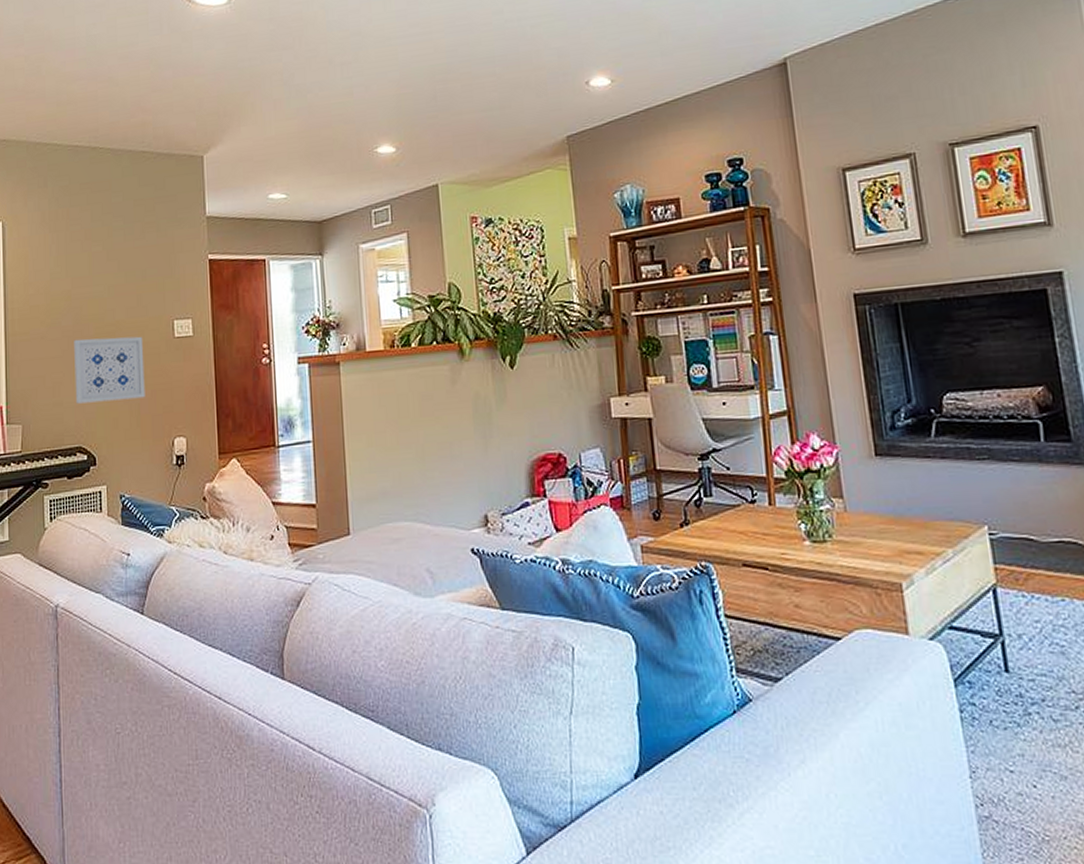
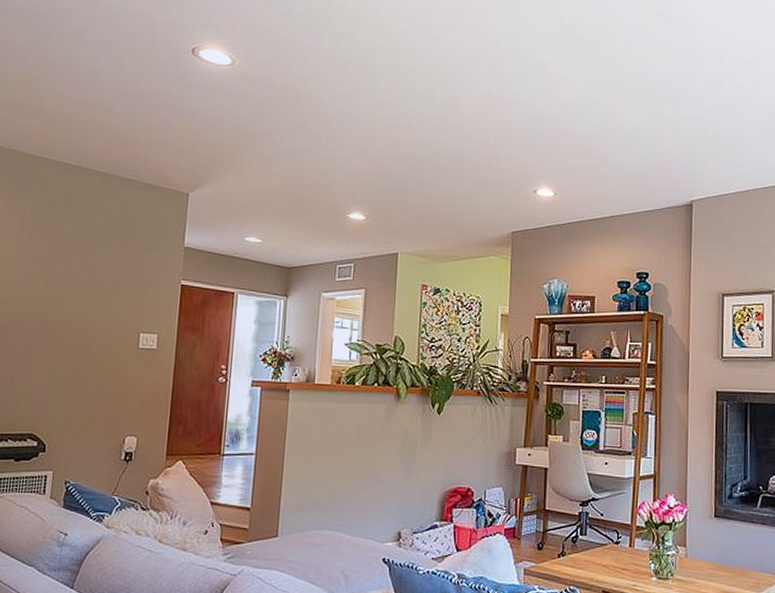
wall art: present [74,336,145,404] -> none [32,337,108,398]

